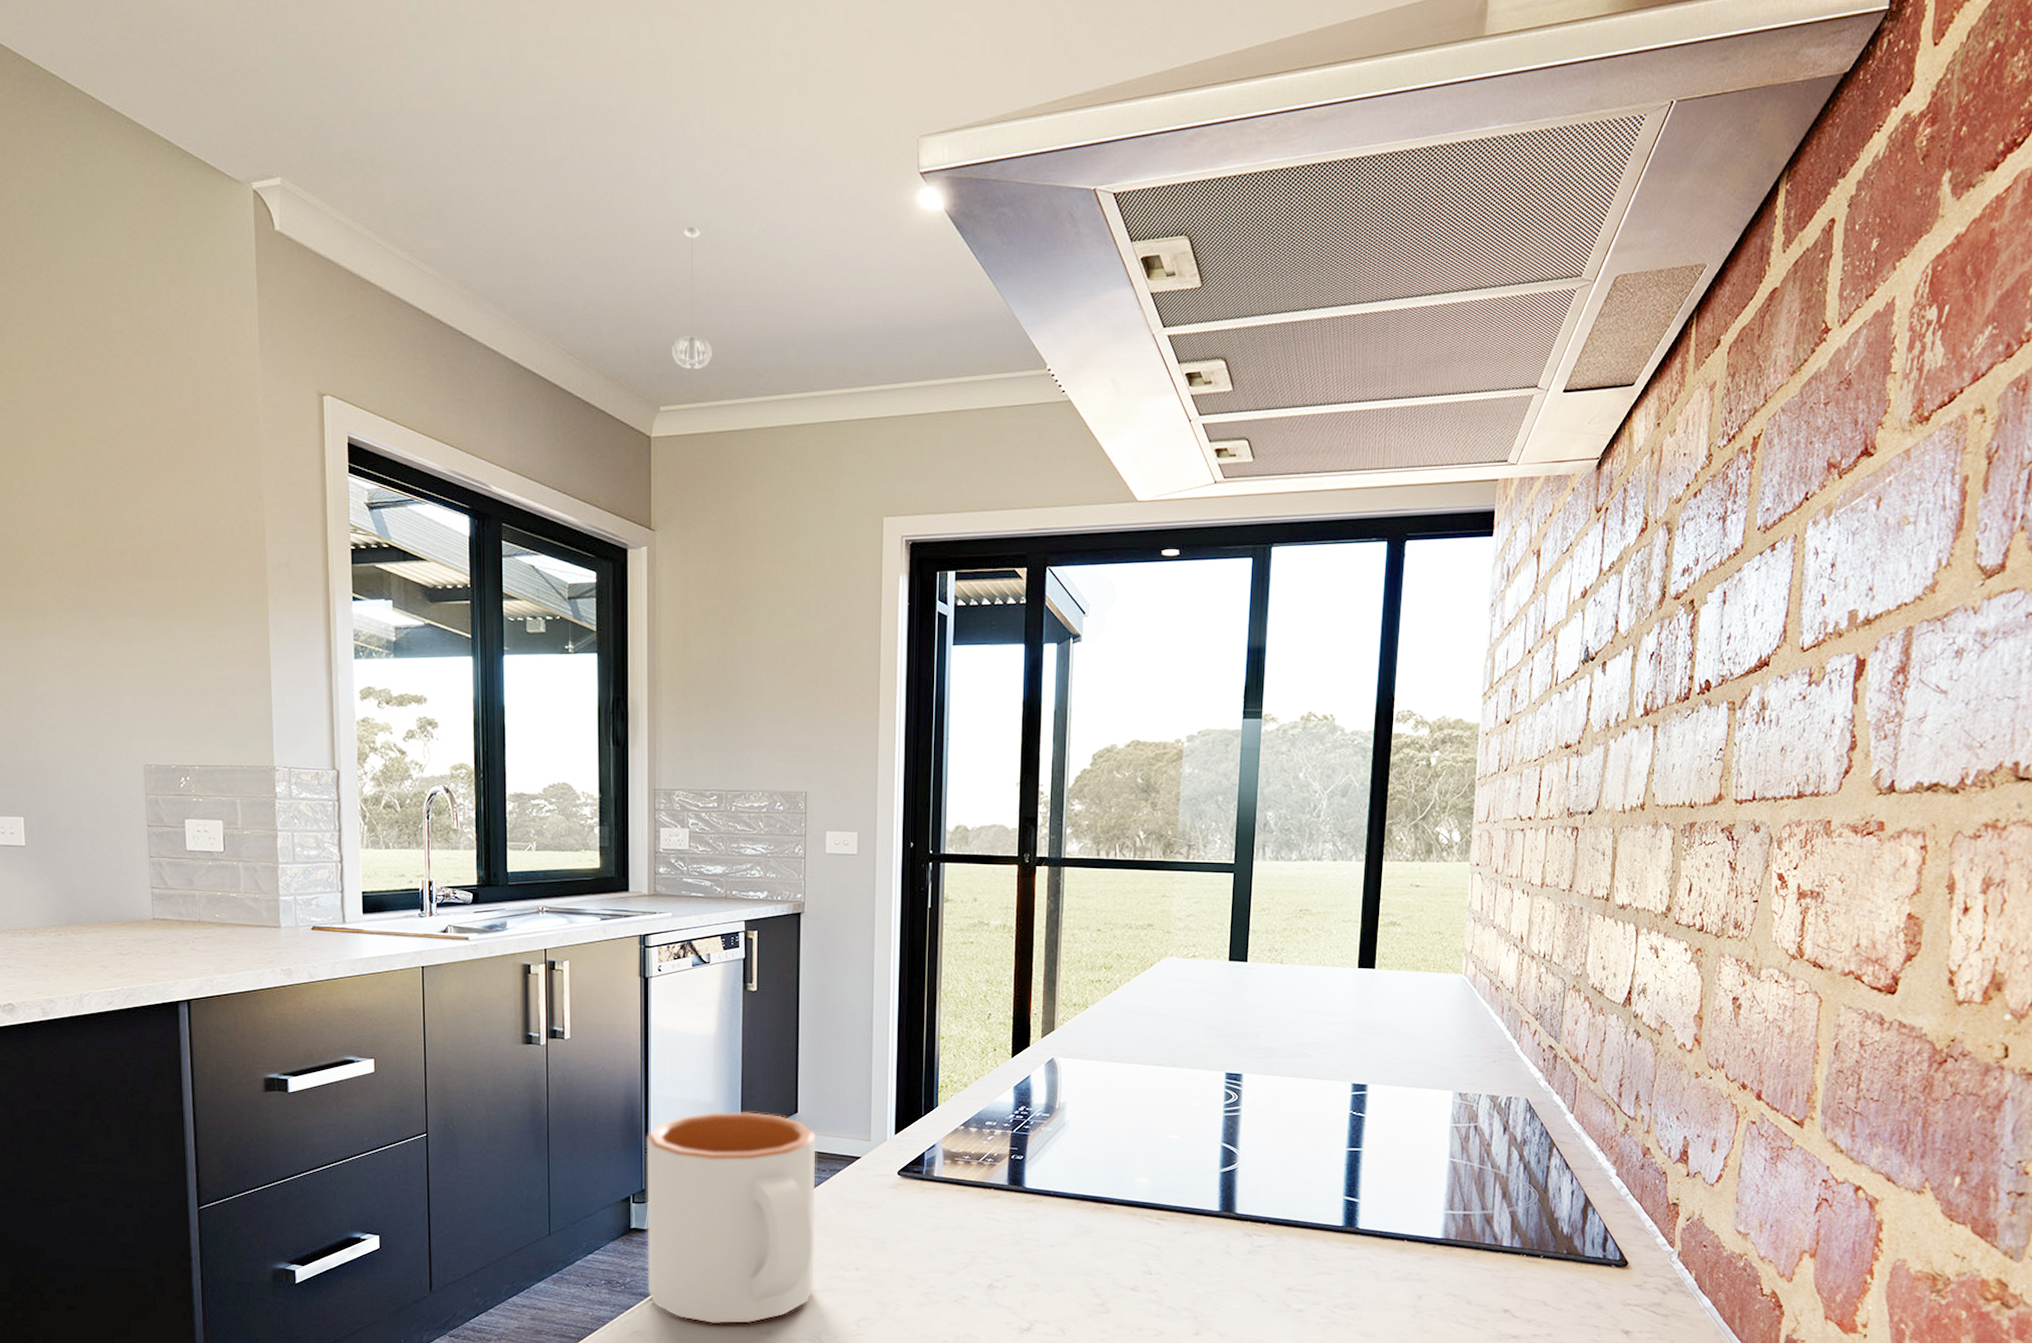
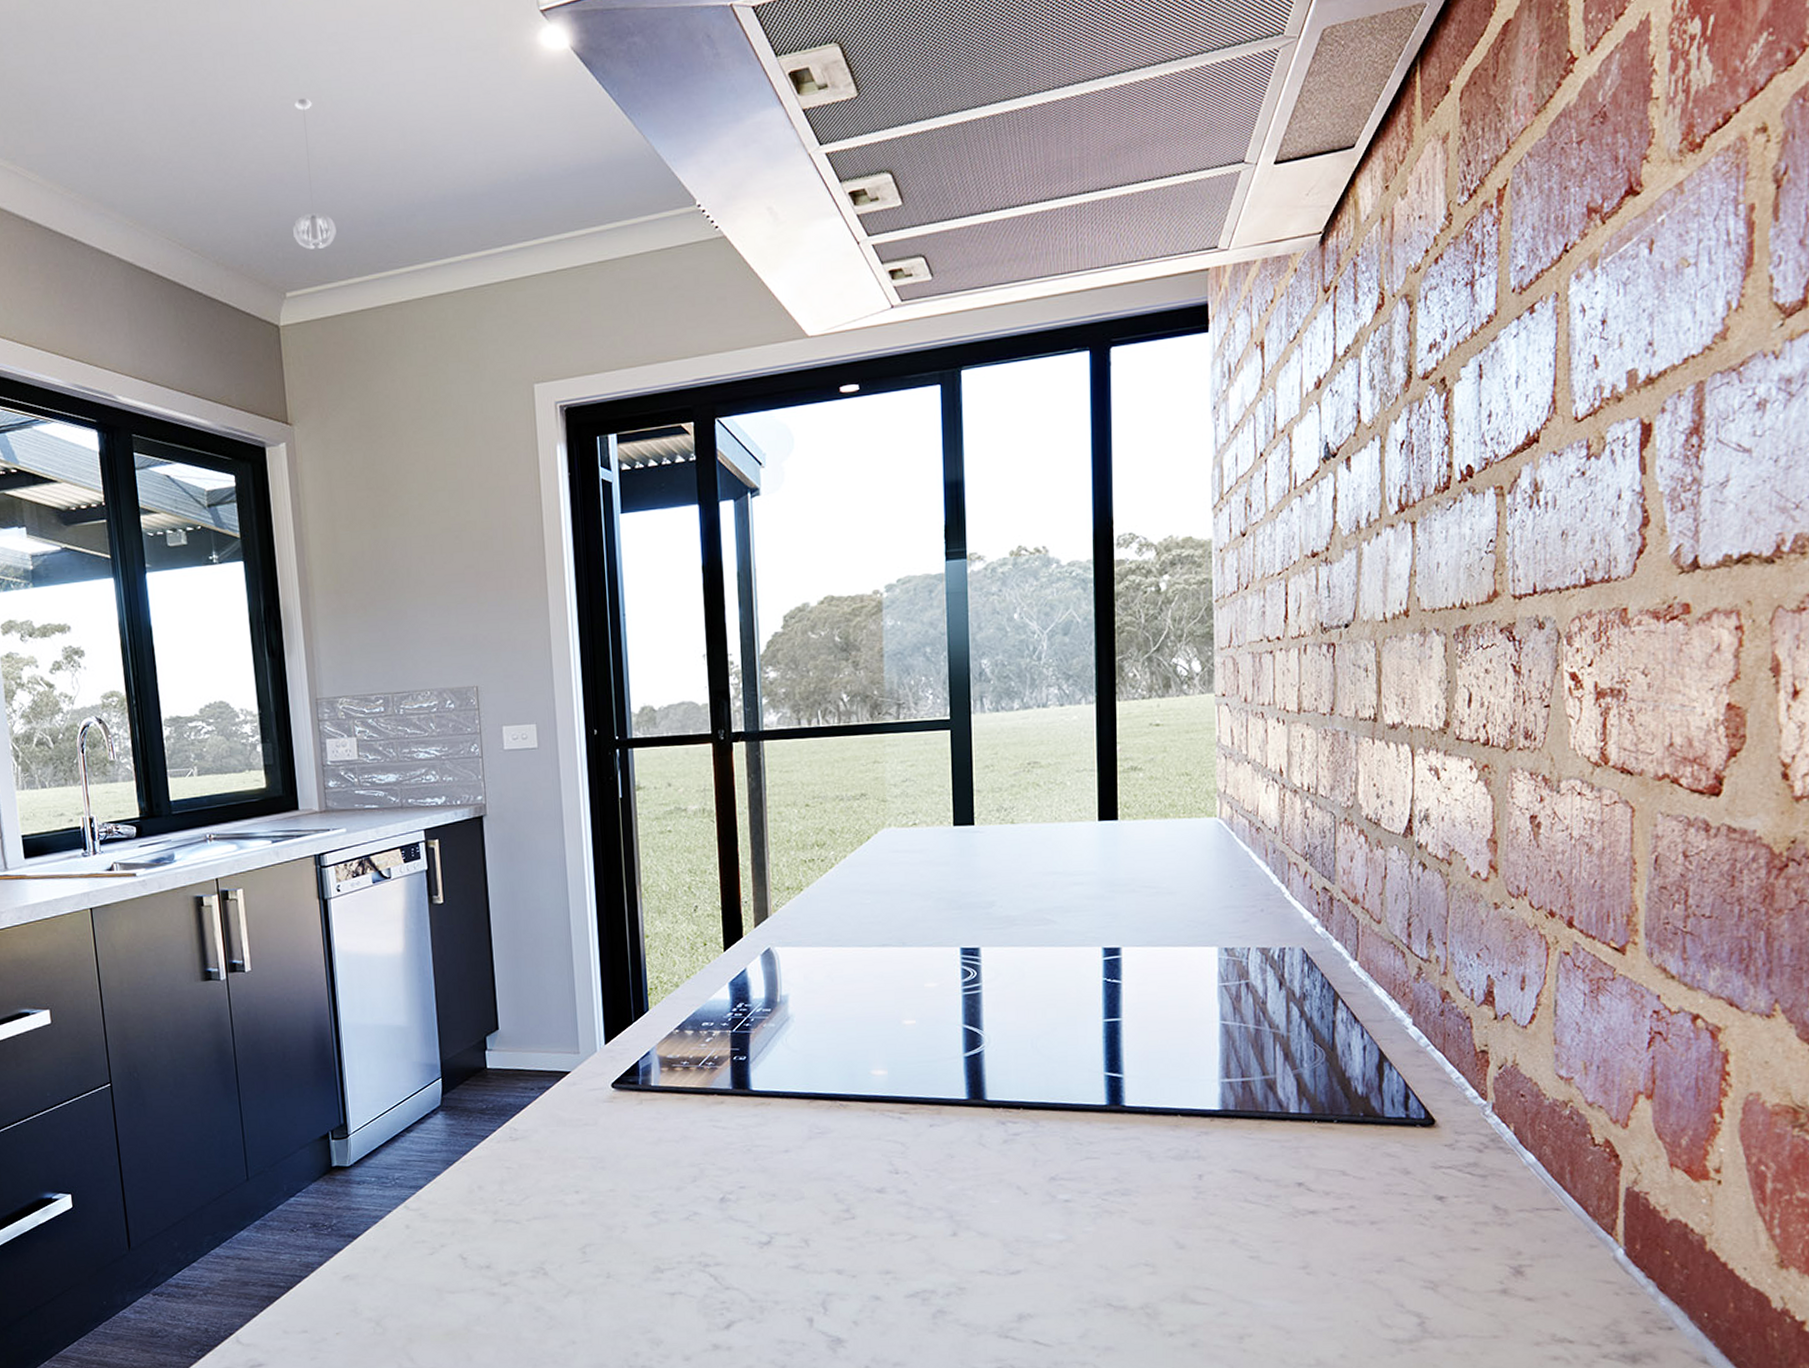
mug: present [647,1112,815,1324] -> none [340,1033,533,1262]

